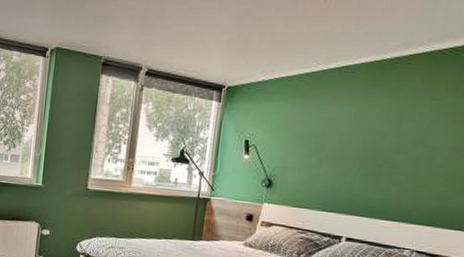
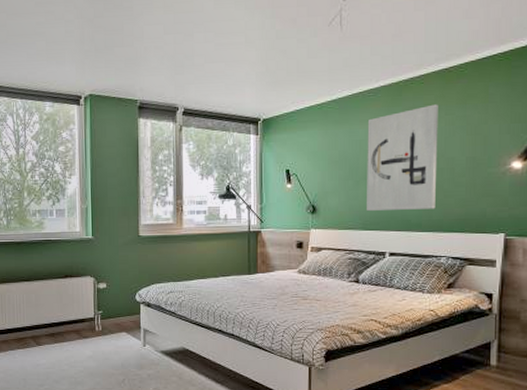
wall art: none [327,87,425,198] -> present [367,104,438,212]

